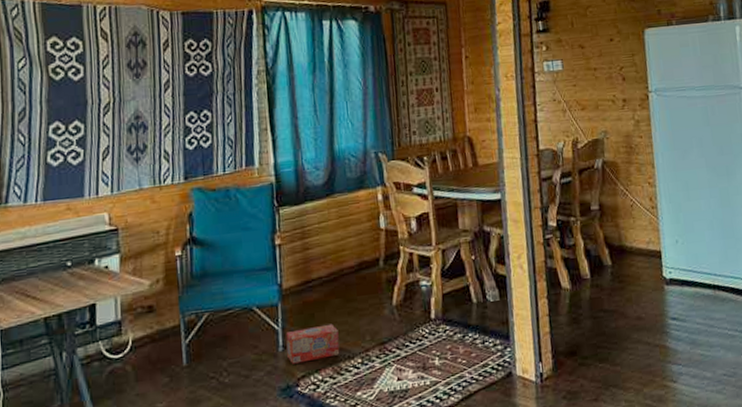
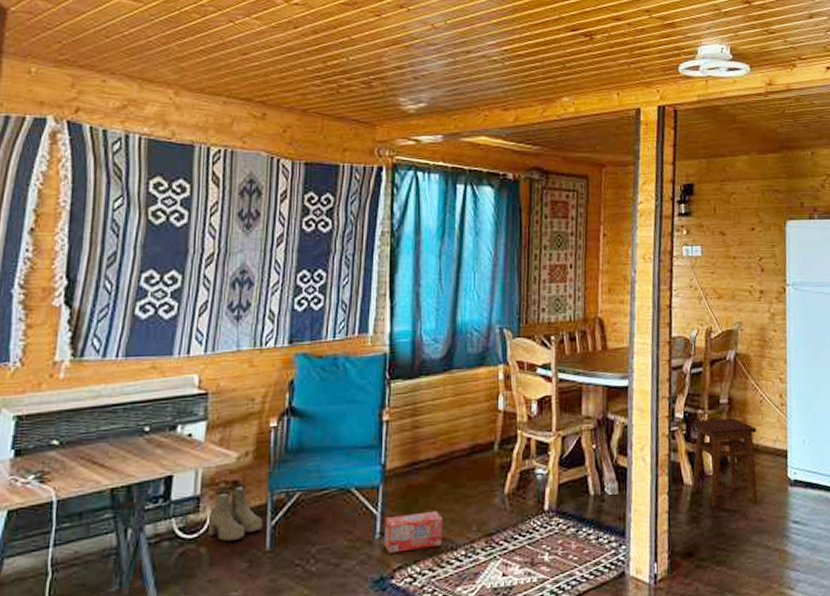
boots: none [129,308,178,360] -> present [207,484,262,542]
stool: none [566,223,635,309] -> present [692,418,758,508]

